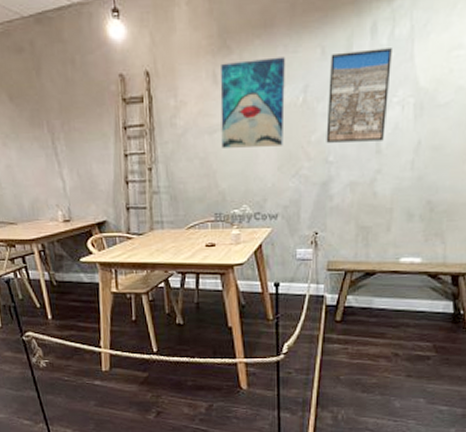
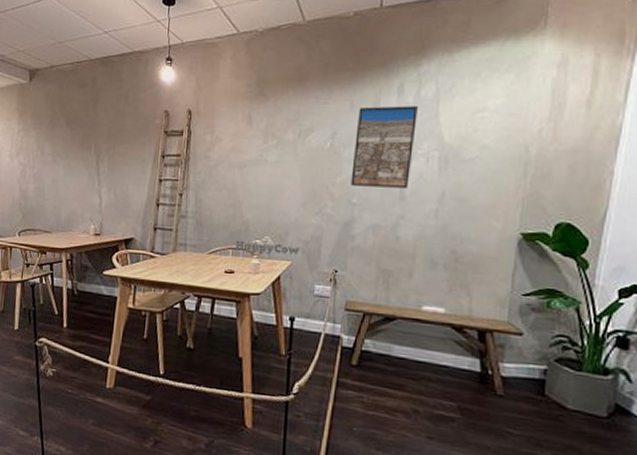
wall art: present [220,57,285,148] -> none [250,106,316,185]

